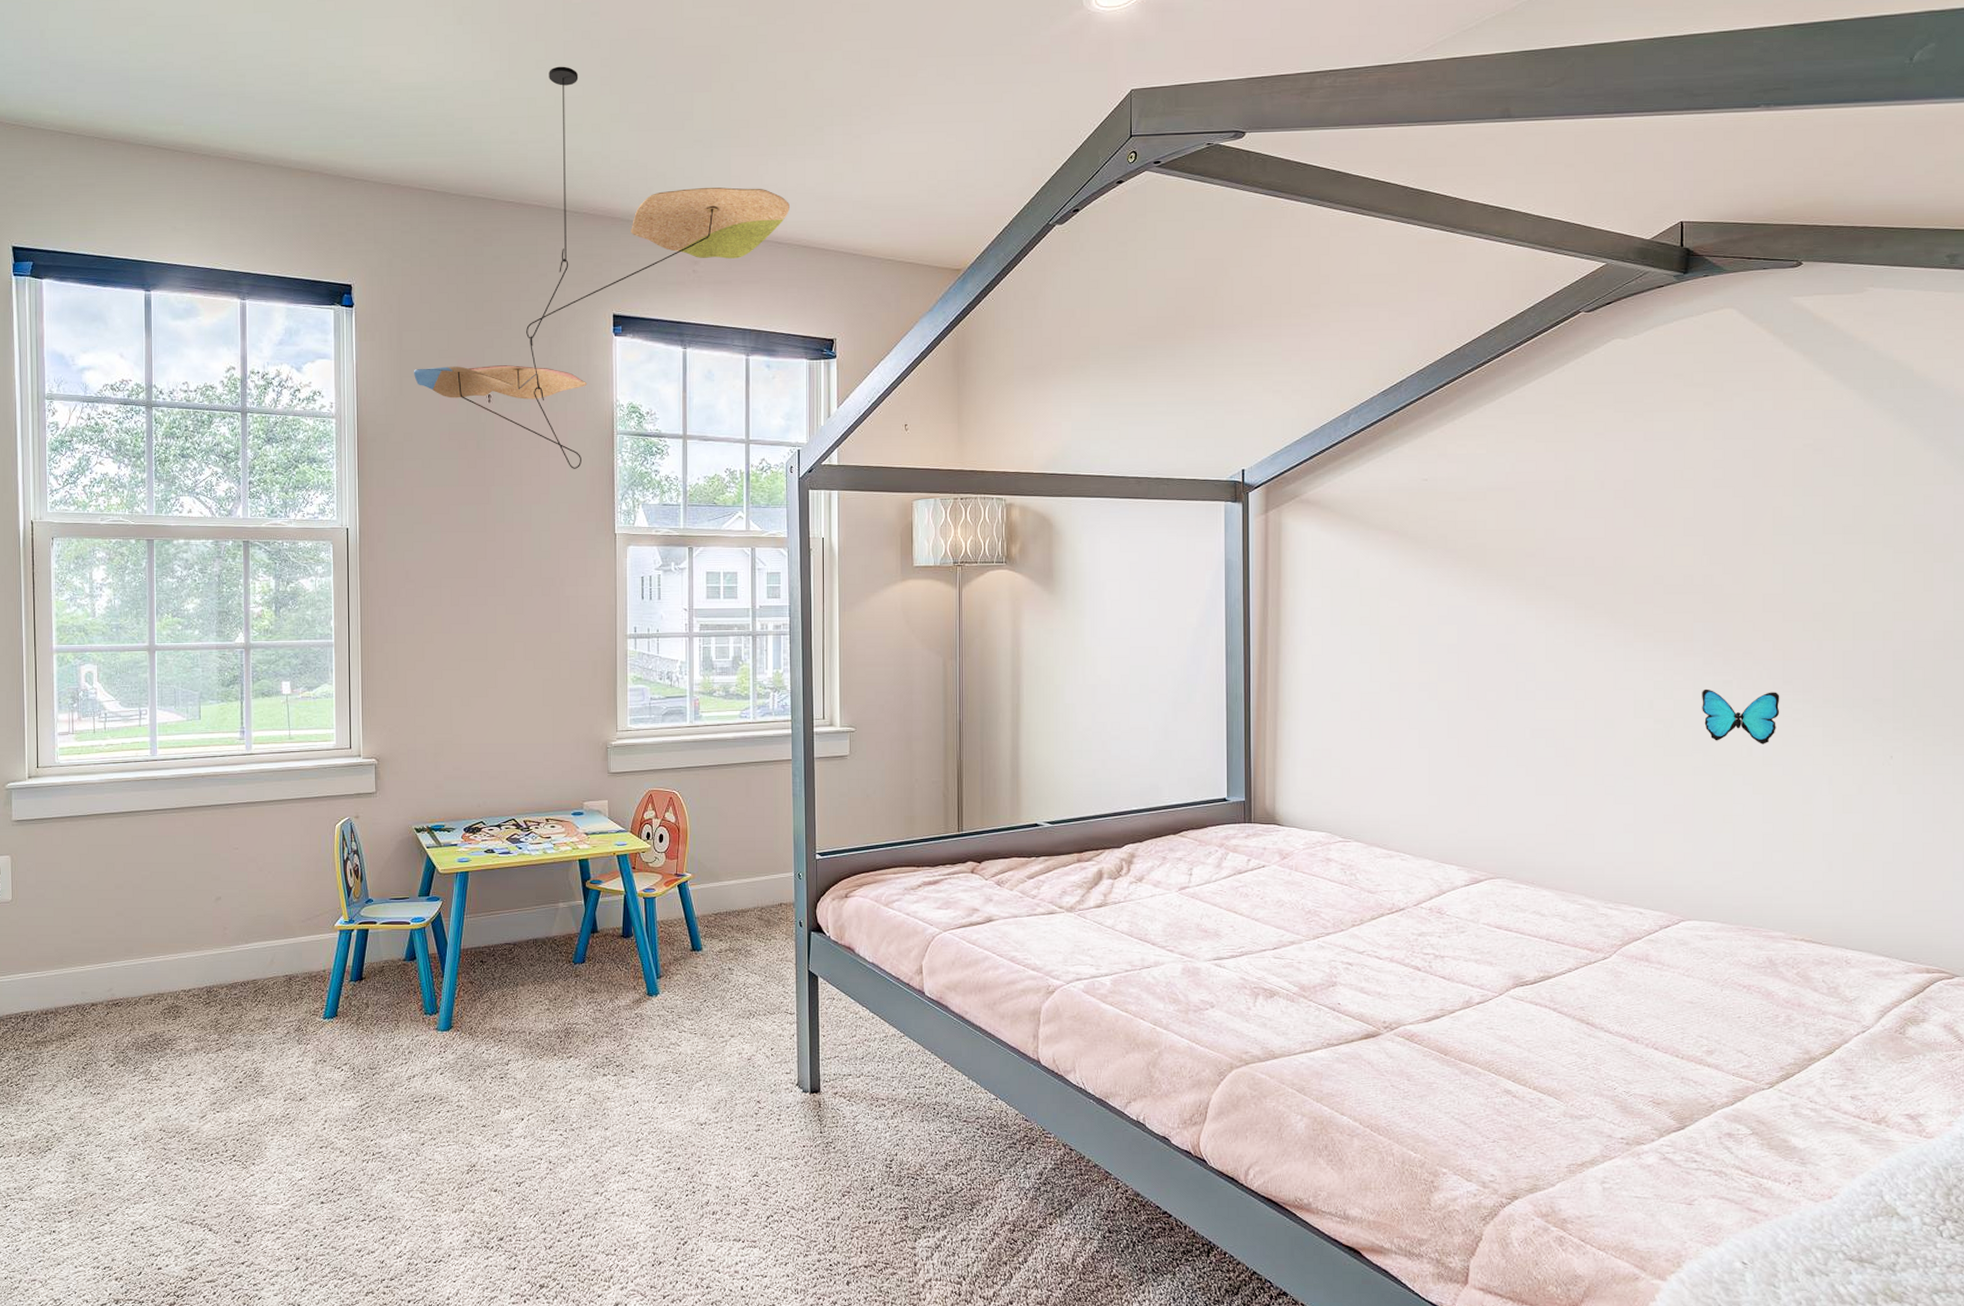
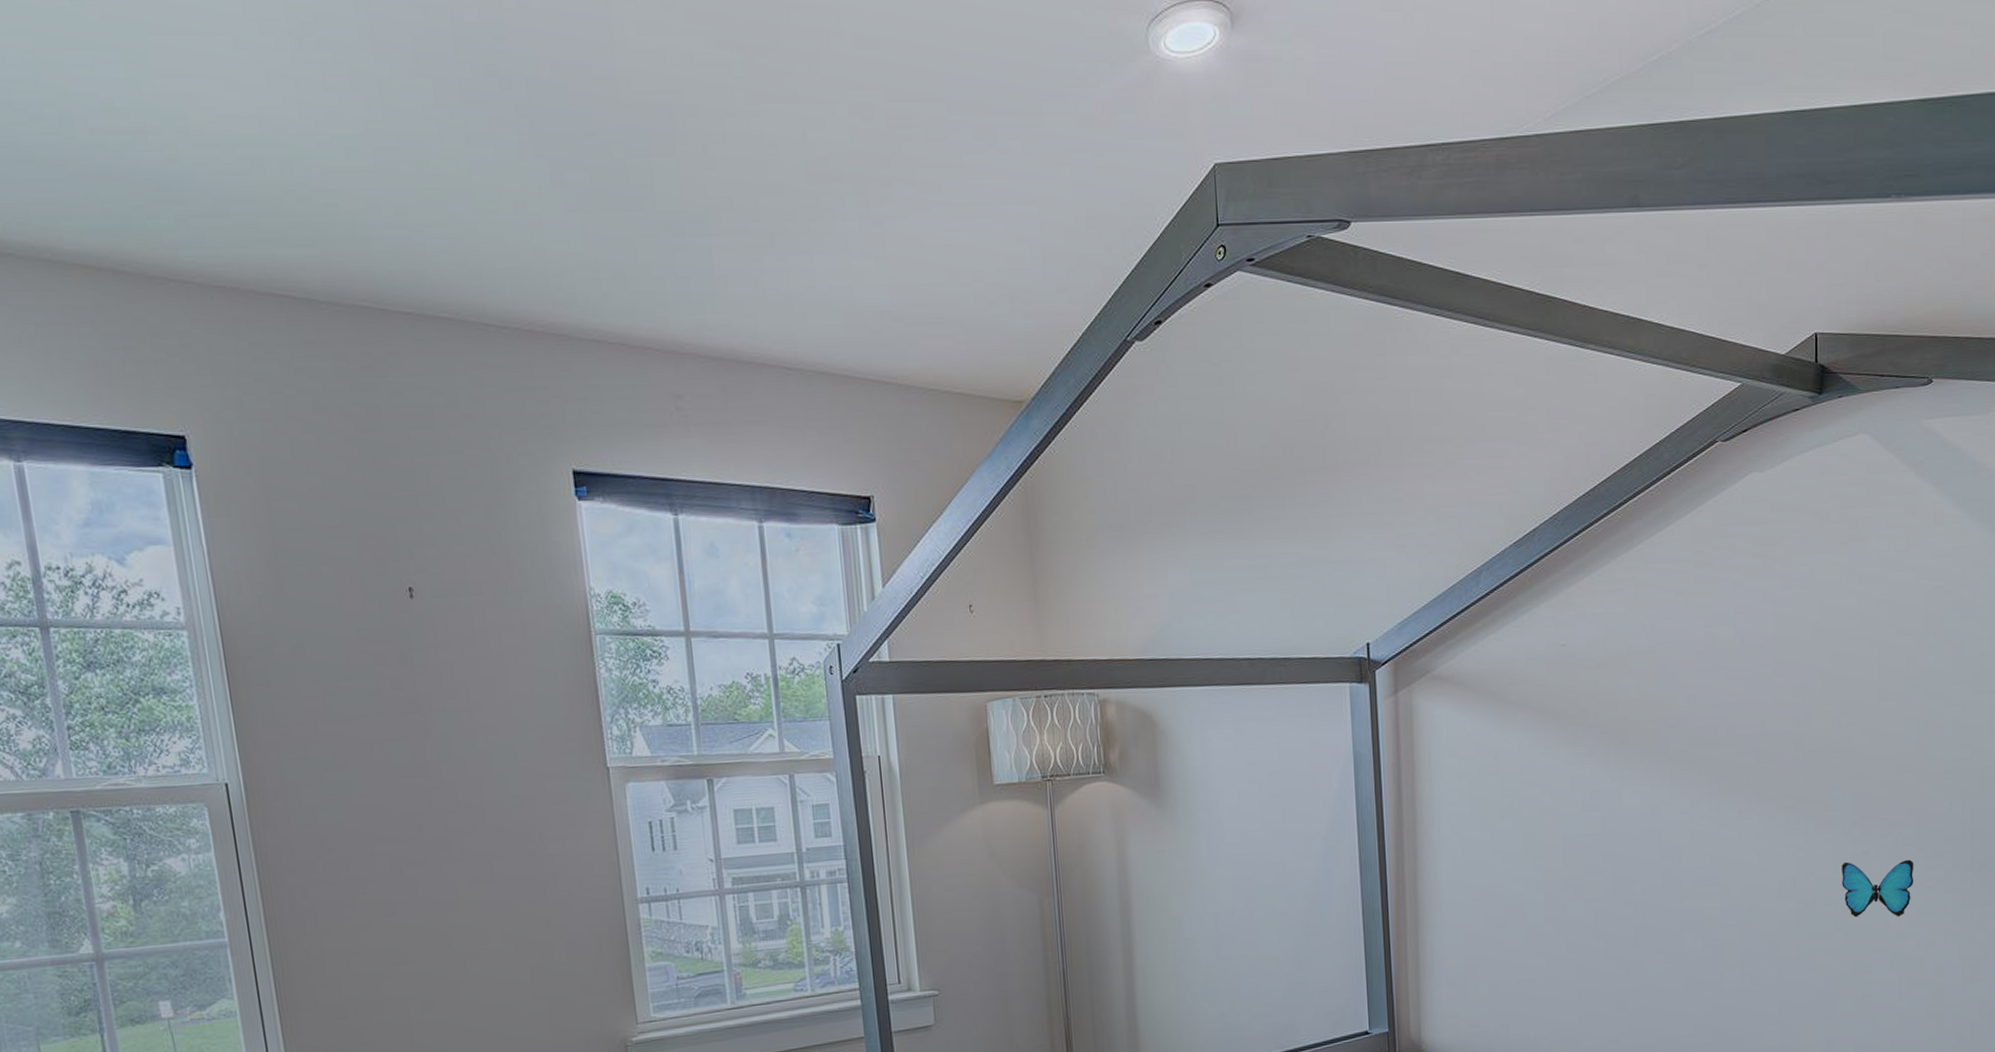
ceiling mobile: present [414,66,790,469] -> none [296,115,798,684]

